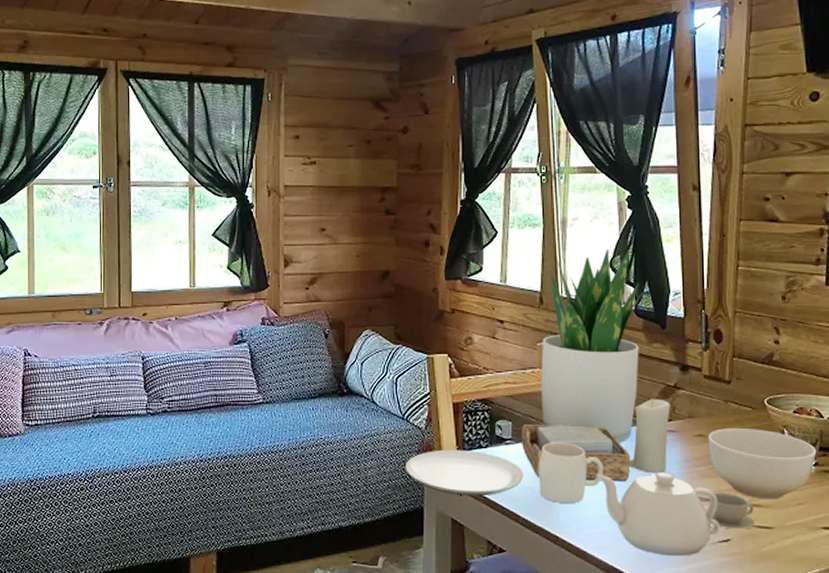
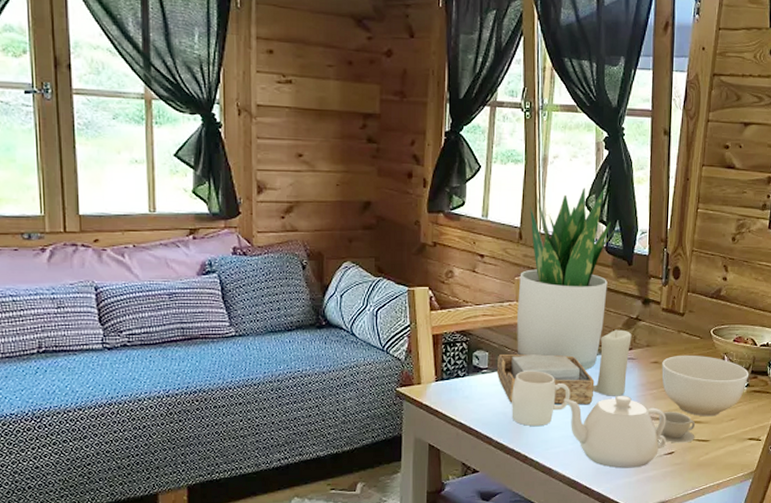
plate: present [405,449,524,496] -> none [385,379,498,423]

